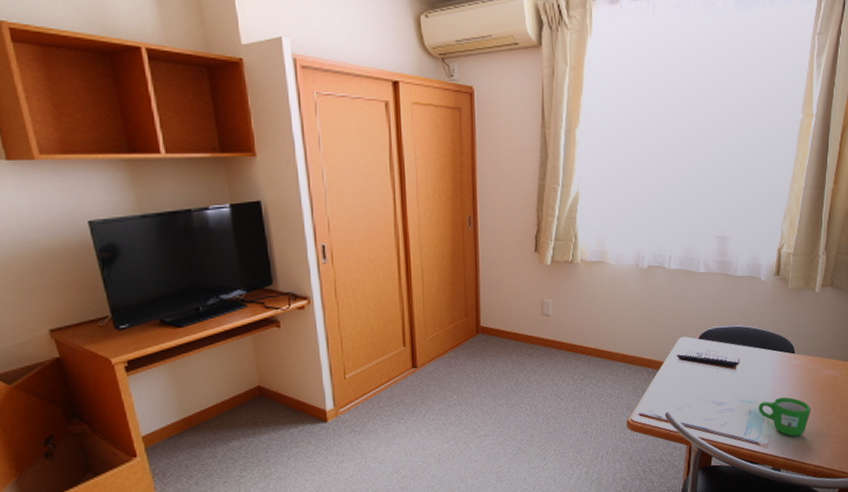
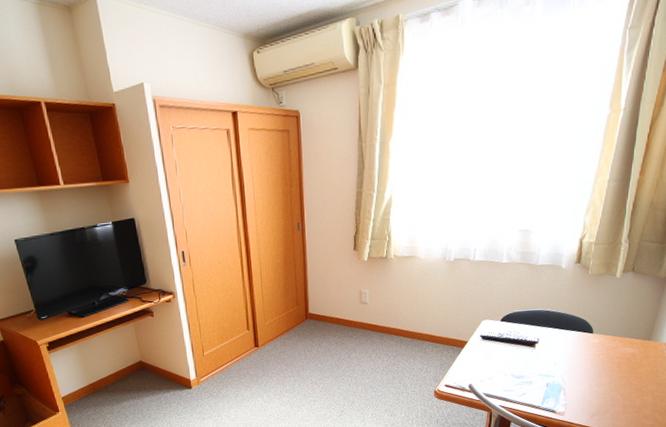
mug: present [759,396,811,437] -> none [556,371,608,407]

